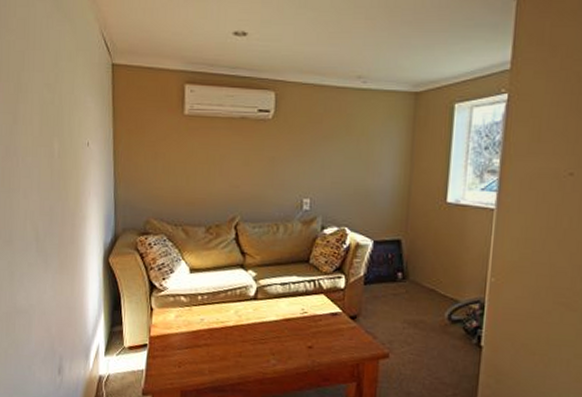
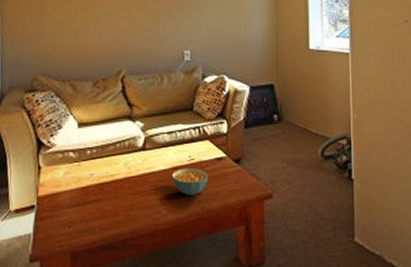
cereal bowl: none [283,321,321,348] -> present [172,168,208,195]

